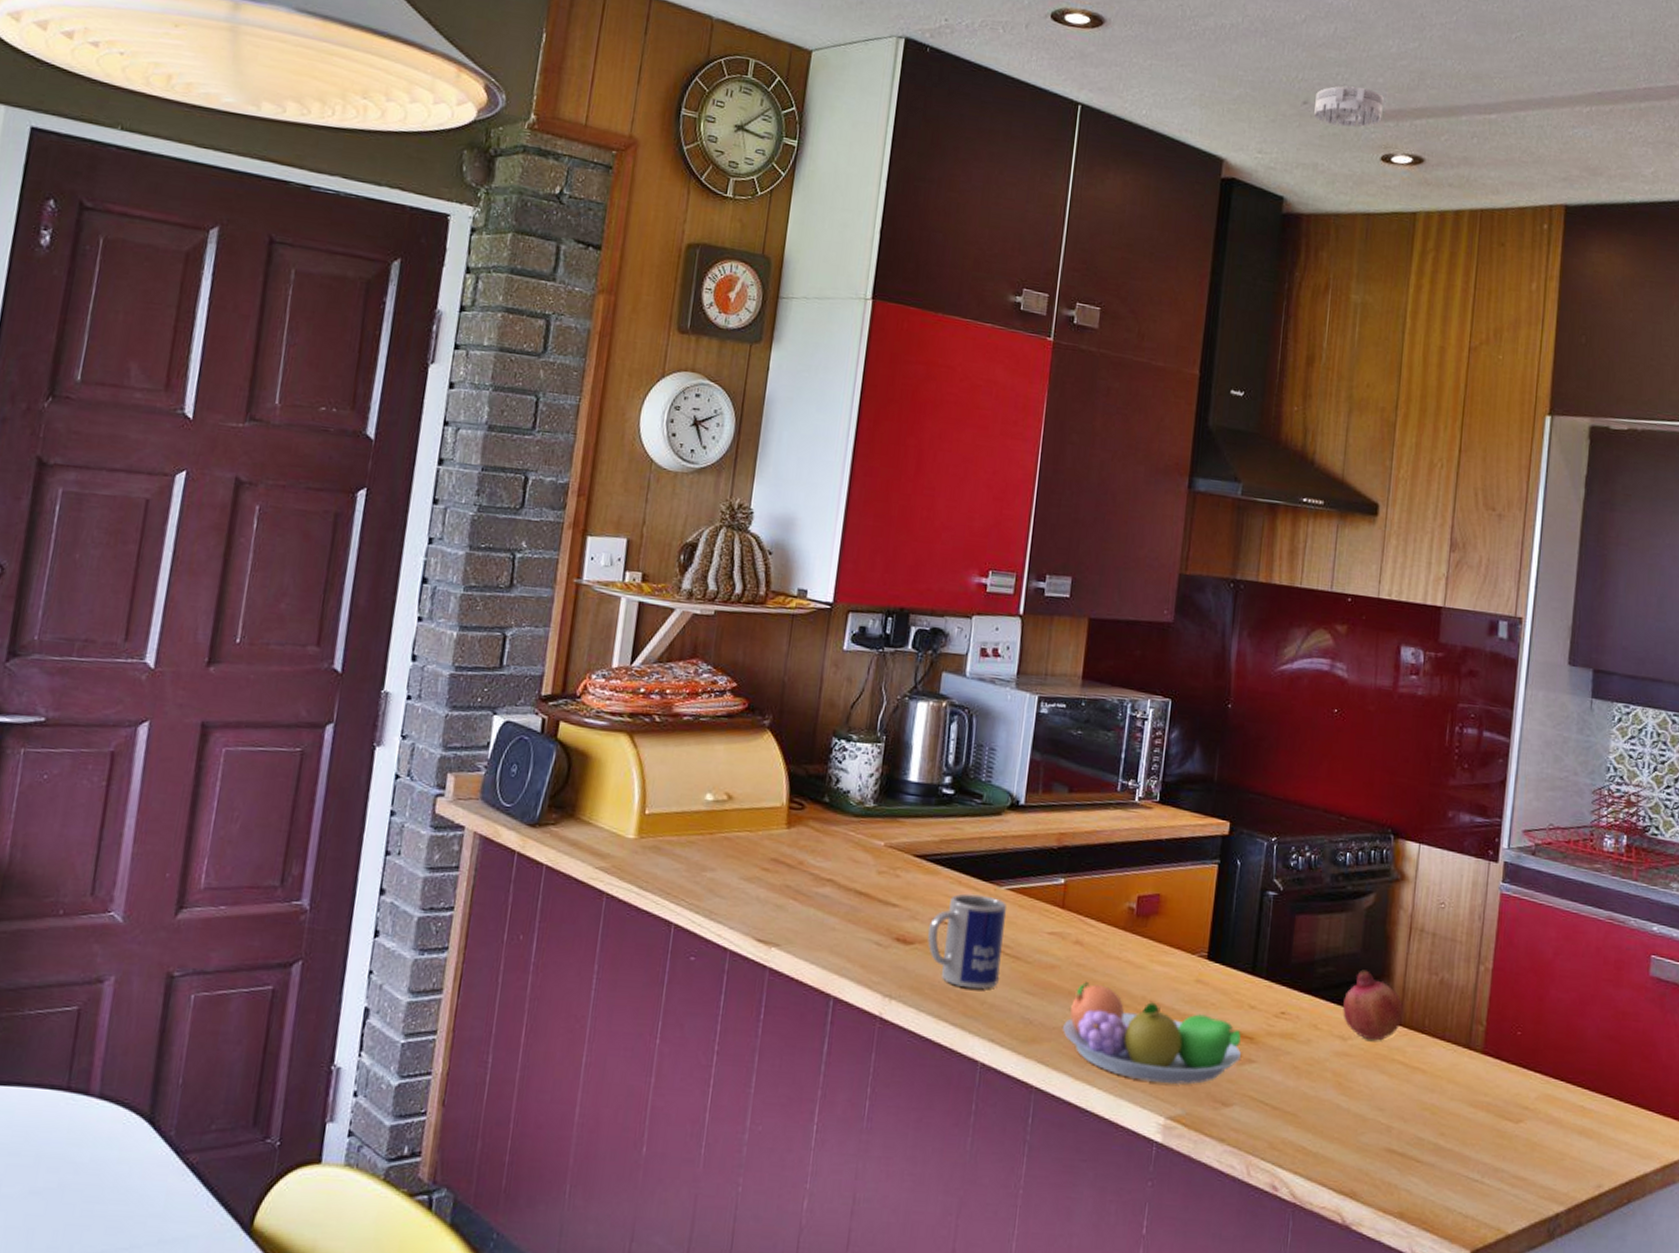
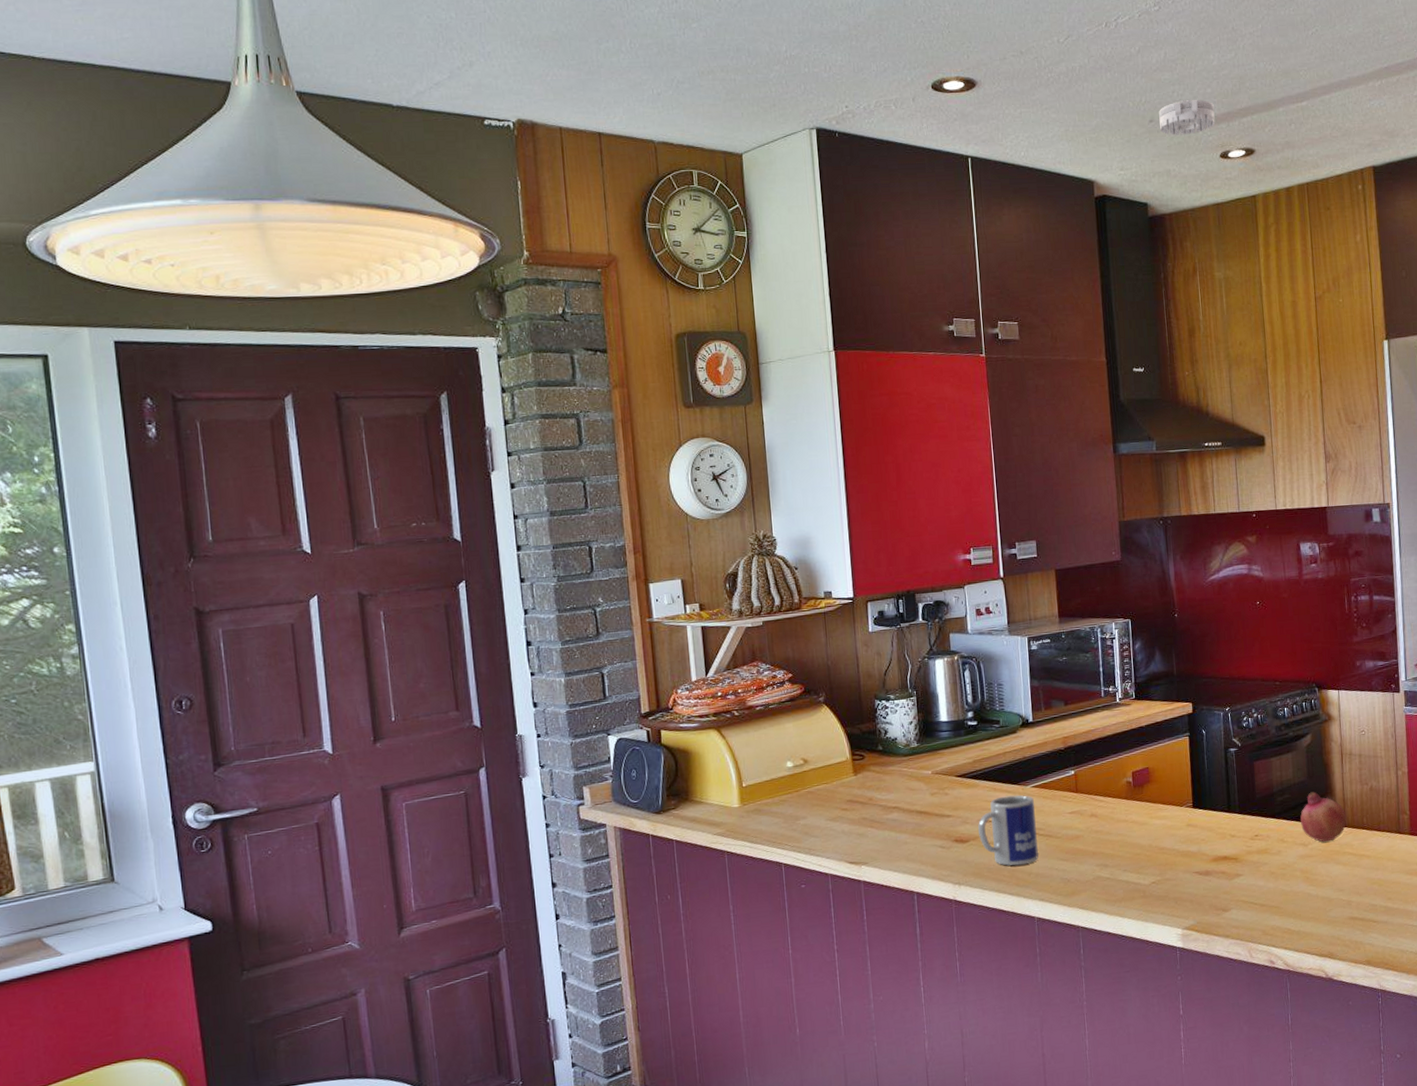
fruit bowl: present [1062,982,1241,1085] -> none [1093,843,1230,907]

